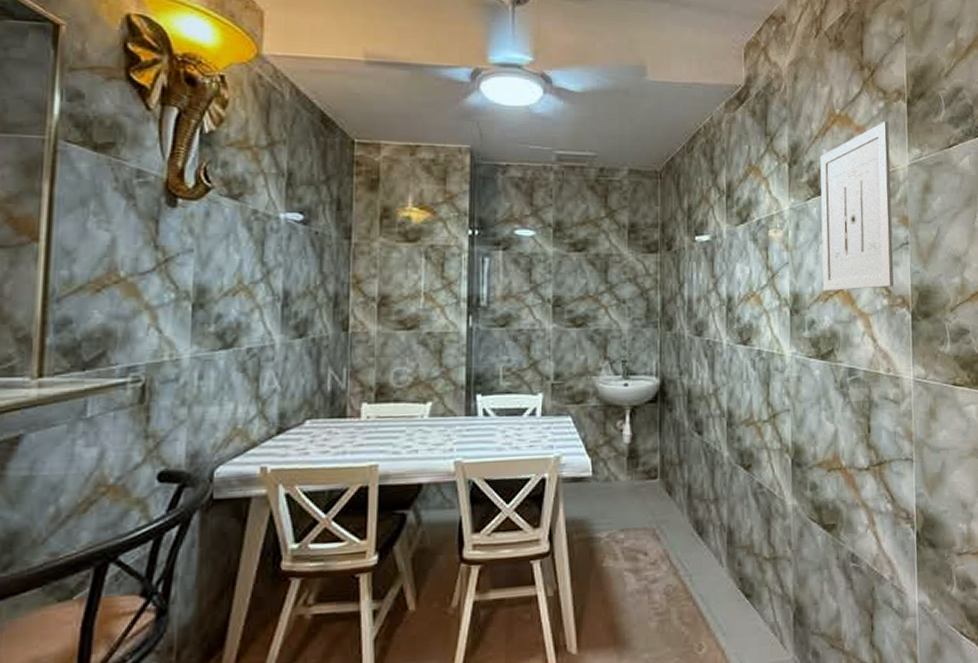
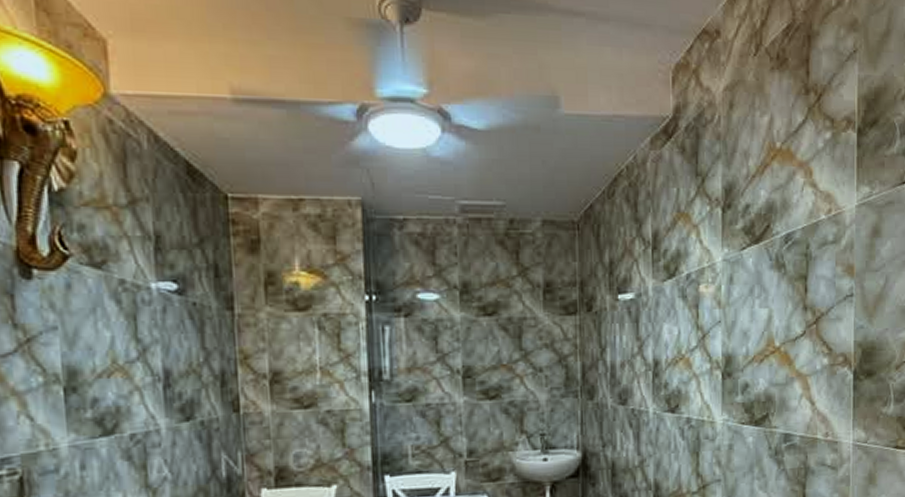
wall art: present [820,121,894,291] -> none [757,154,836,351]

